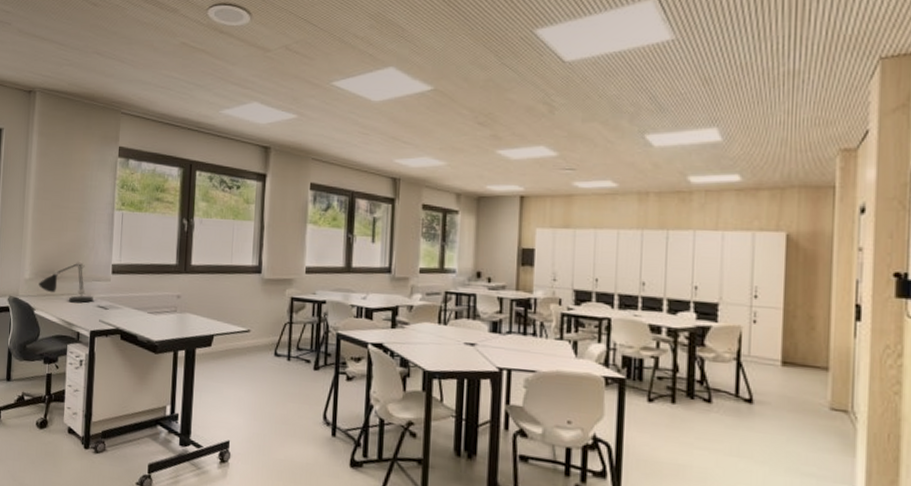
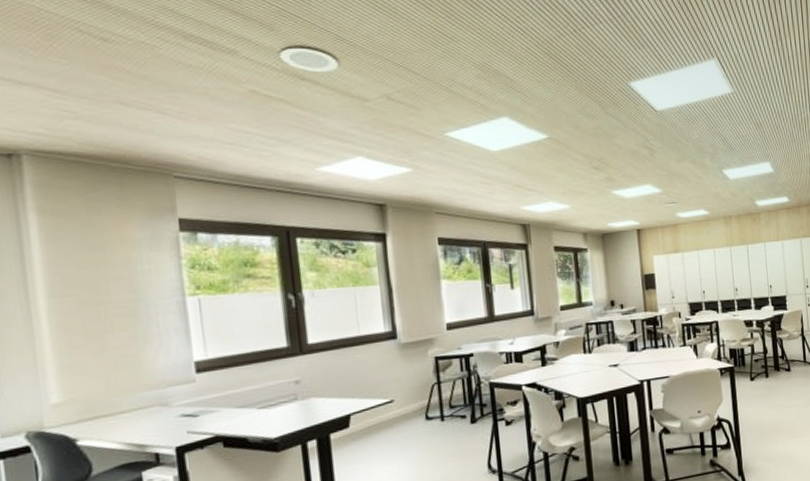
desk lamp: present [38,261,94,304] -> none [77,365,175,420]

